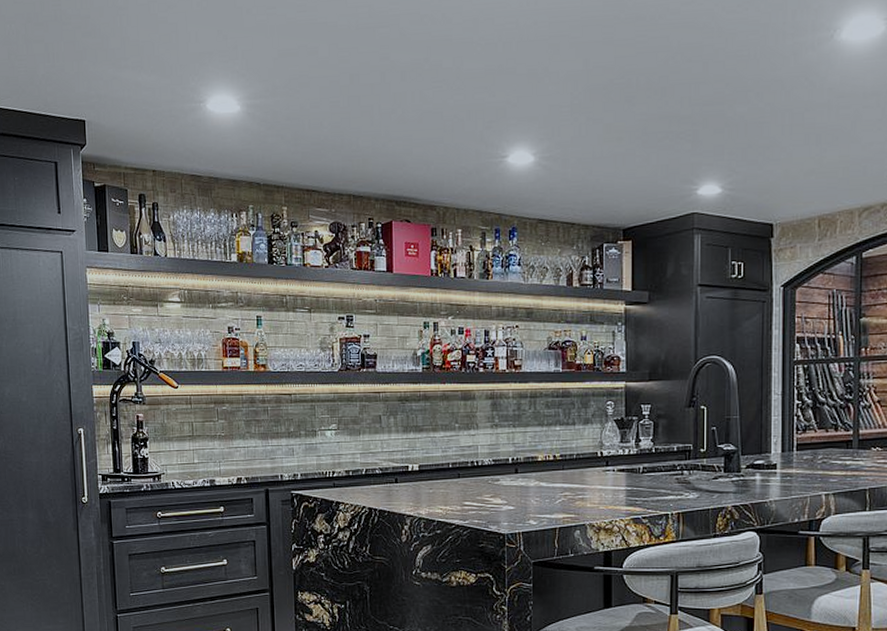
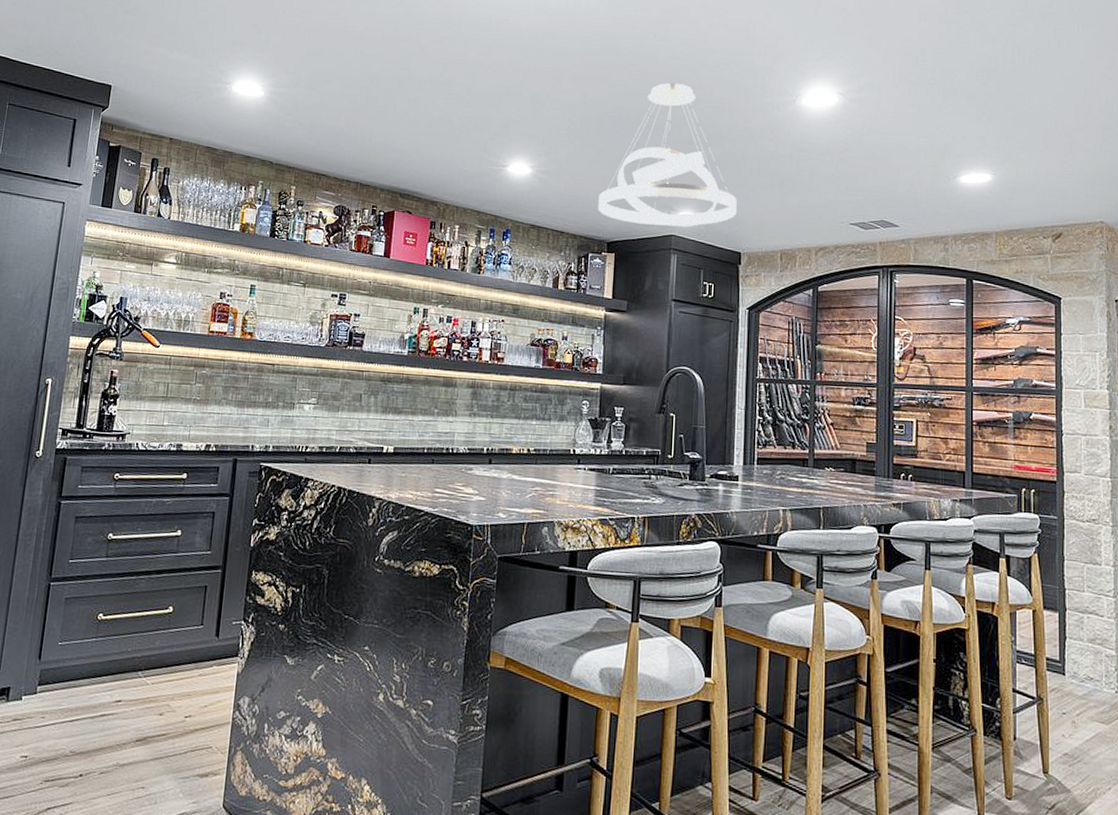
pendant light: none [610,33,767,205] -> present [598,83,737,227]

